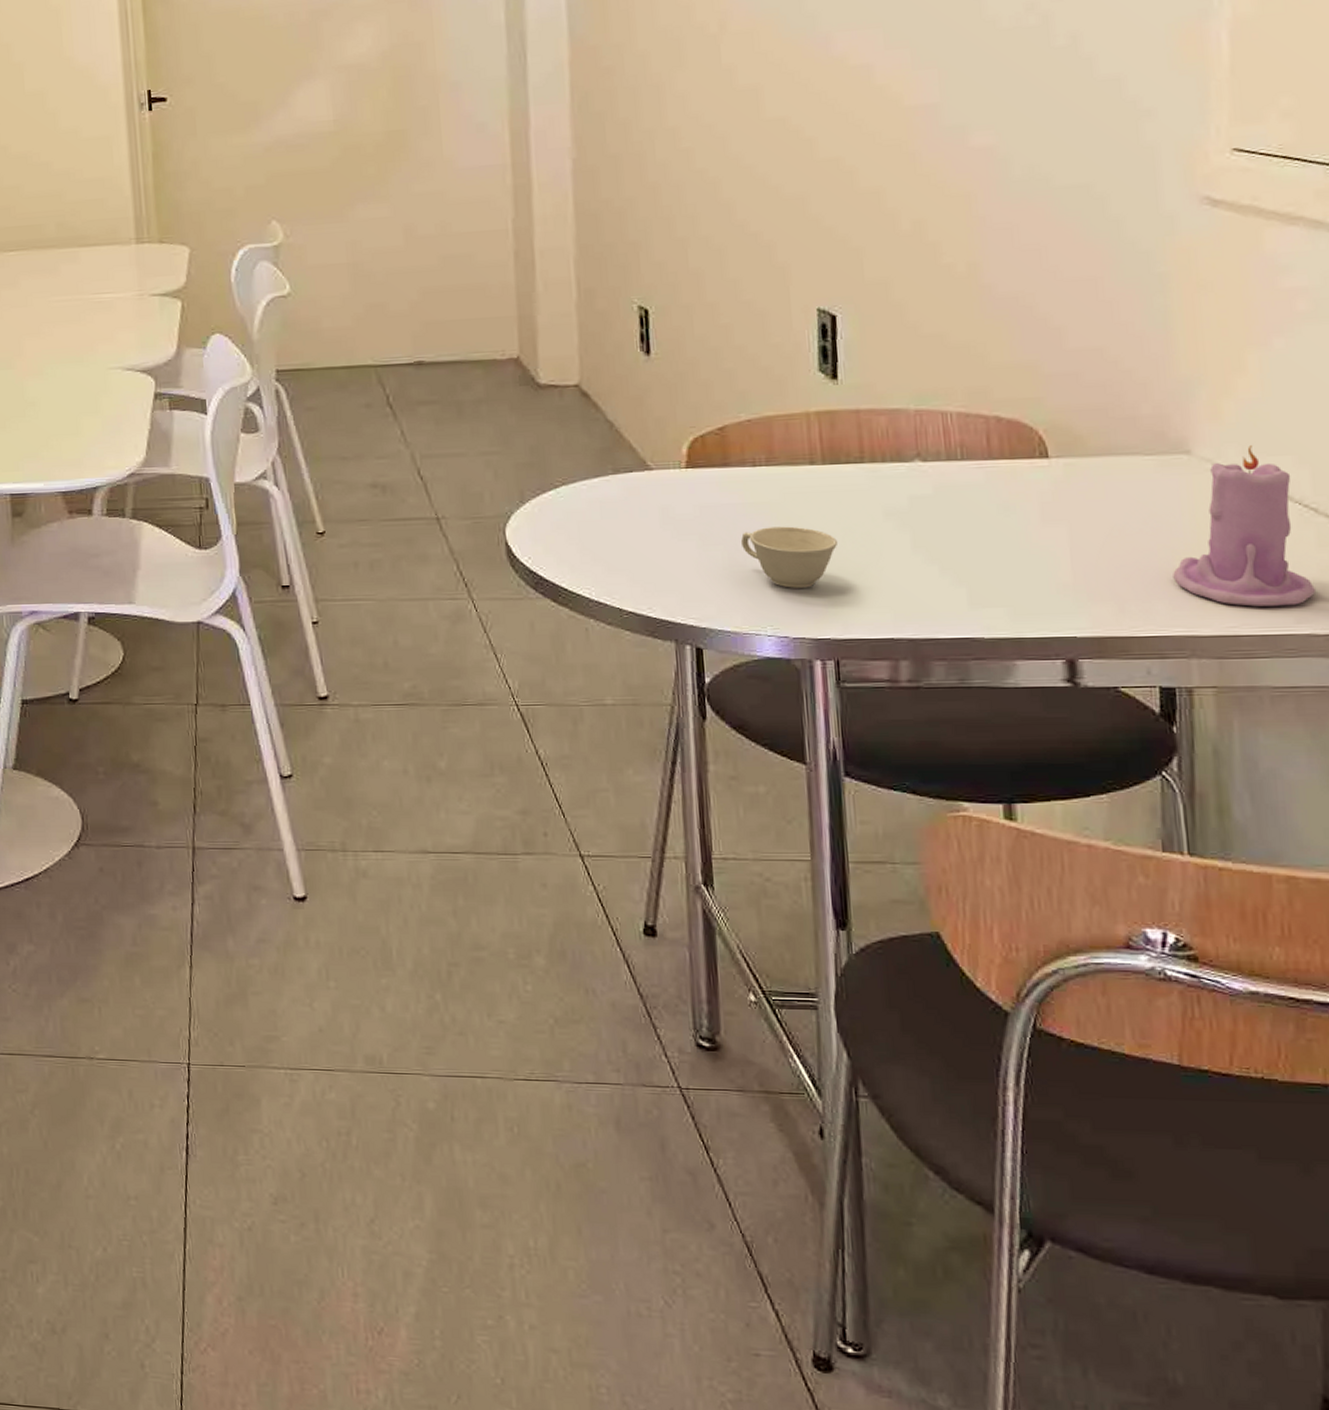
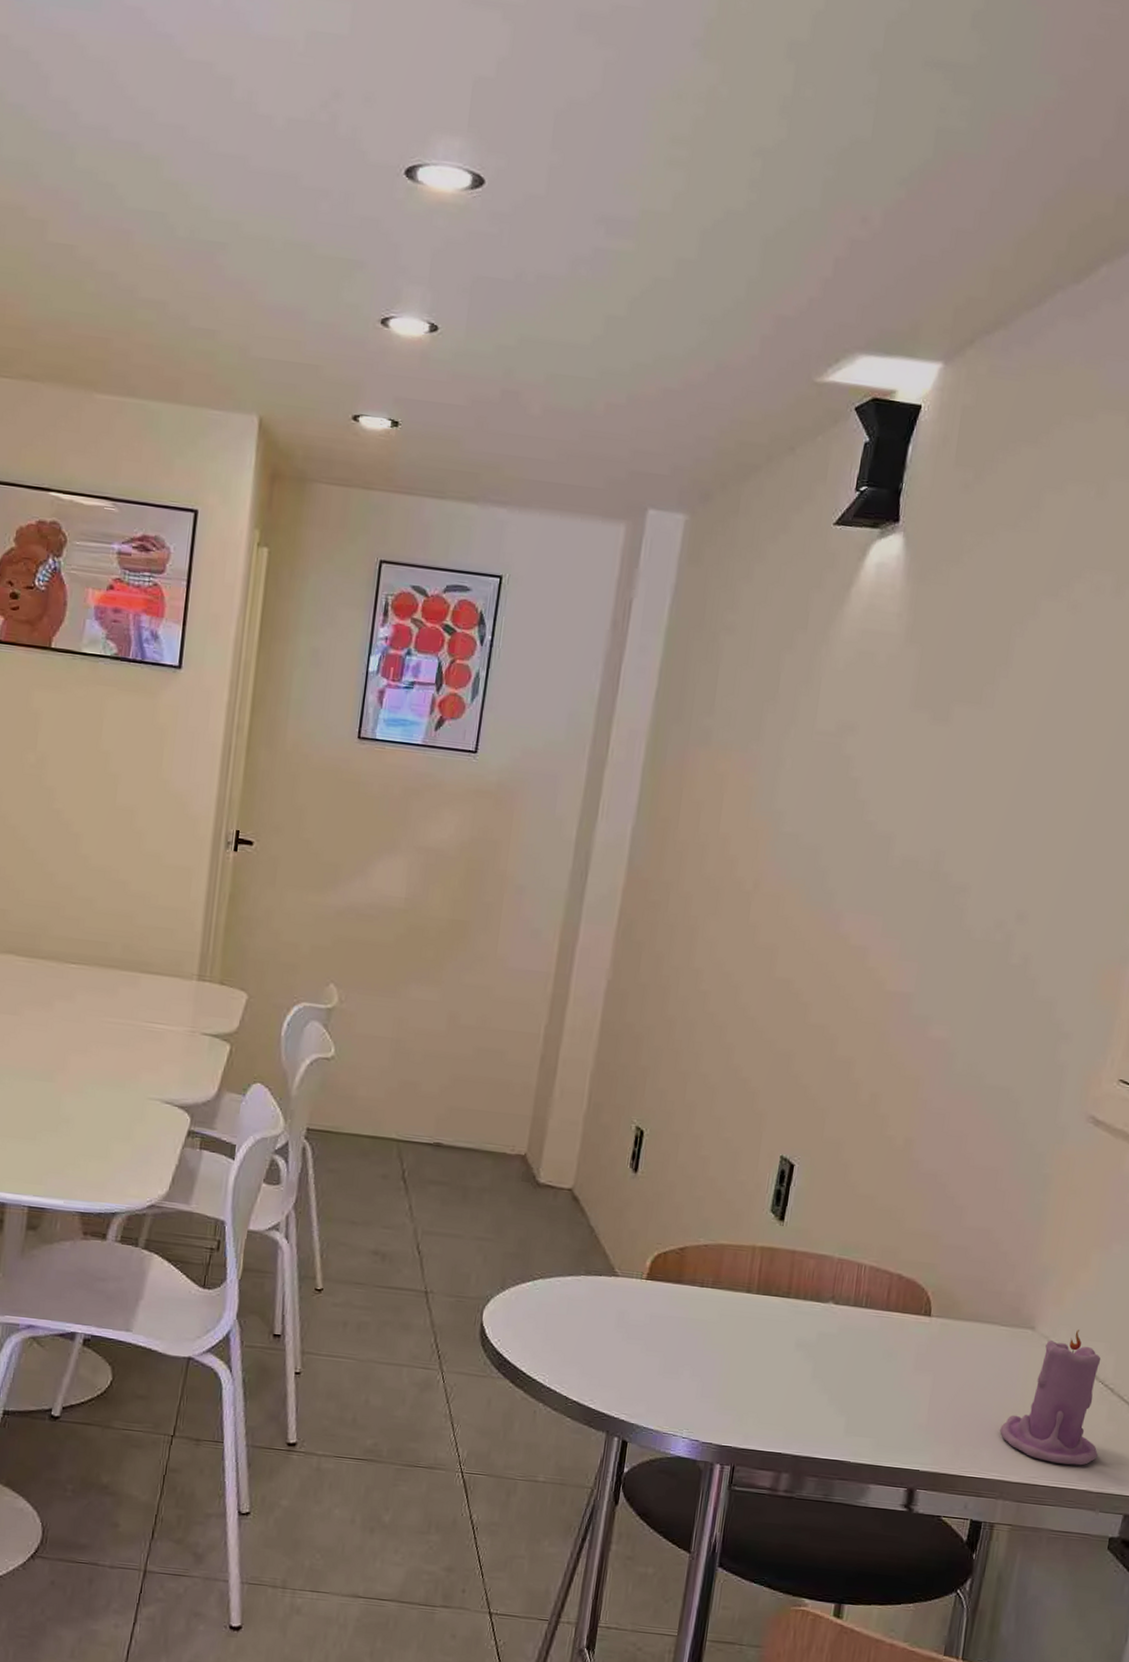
teacup: present [740,526,839,588] -> none [677,1342,755,1400]

